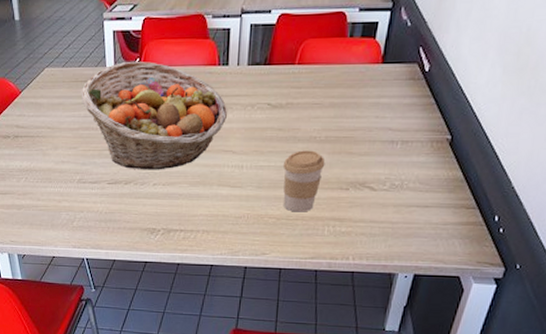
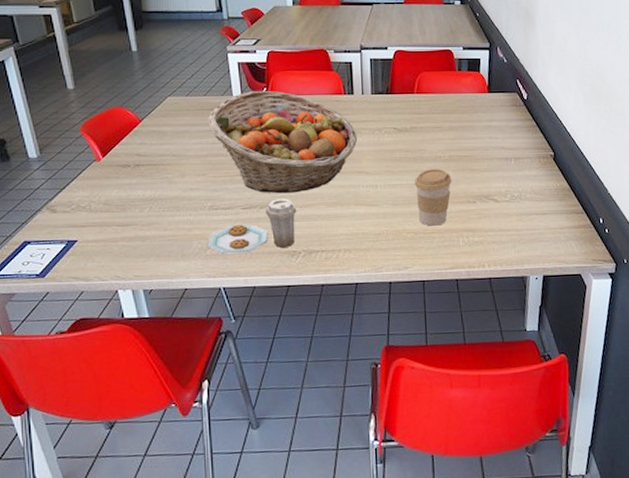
plate: none [74,175,160,227] -> present [207,199,297,254]

